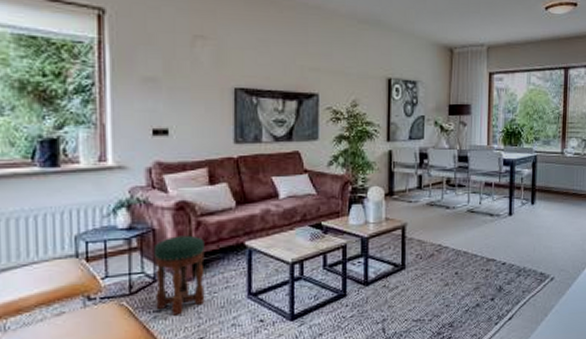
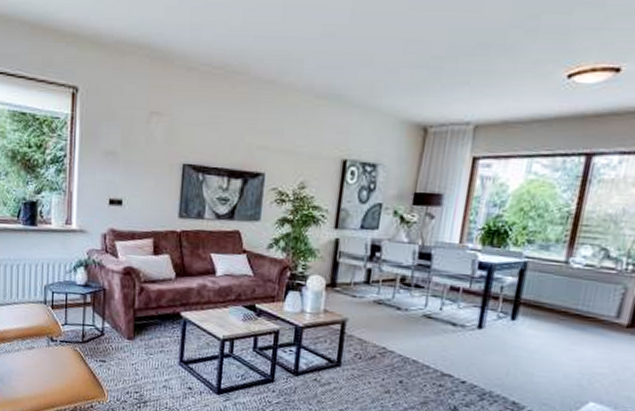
stool: present [153,235,205,316] -> none [102,297,146,368]

